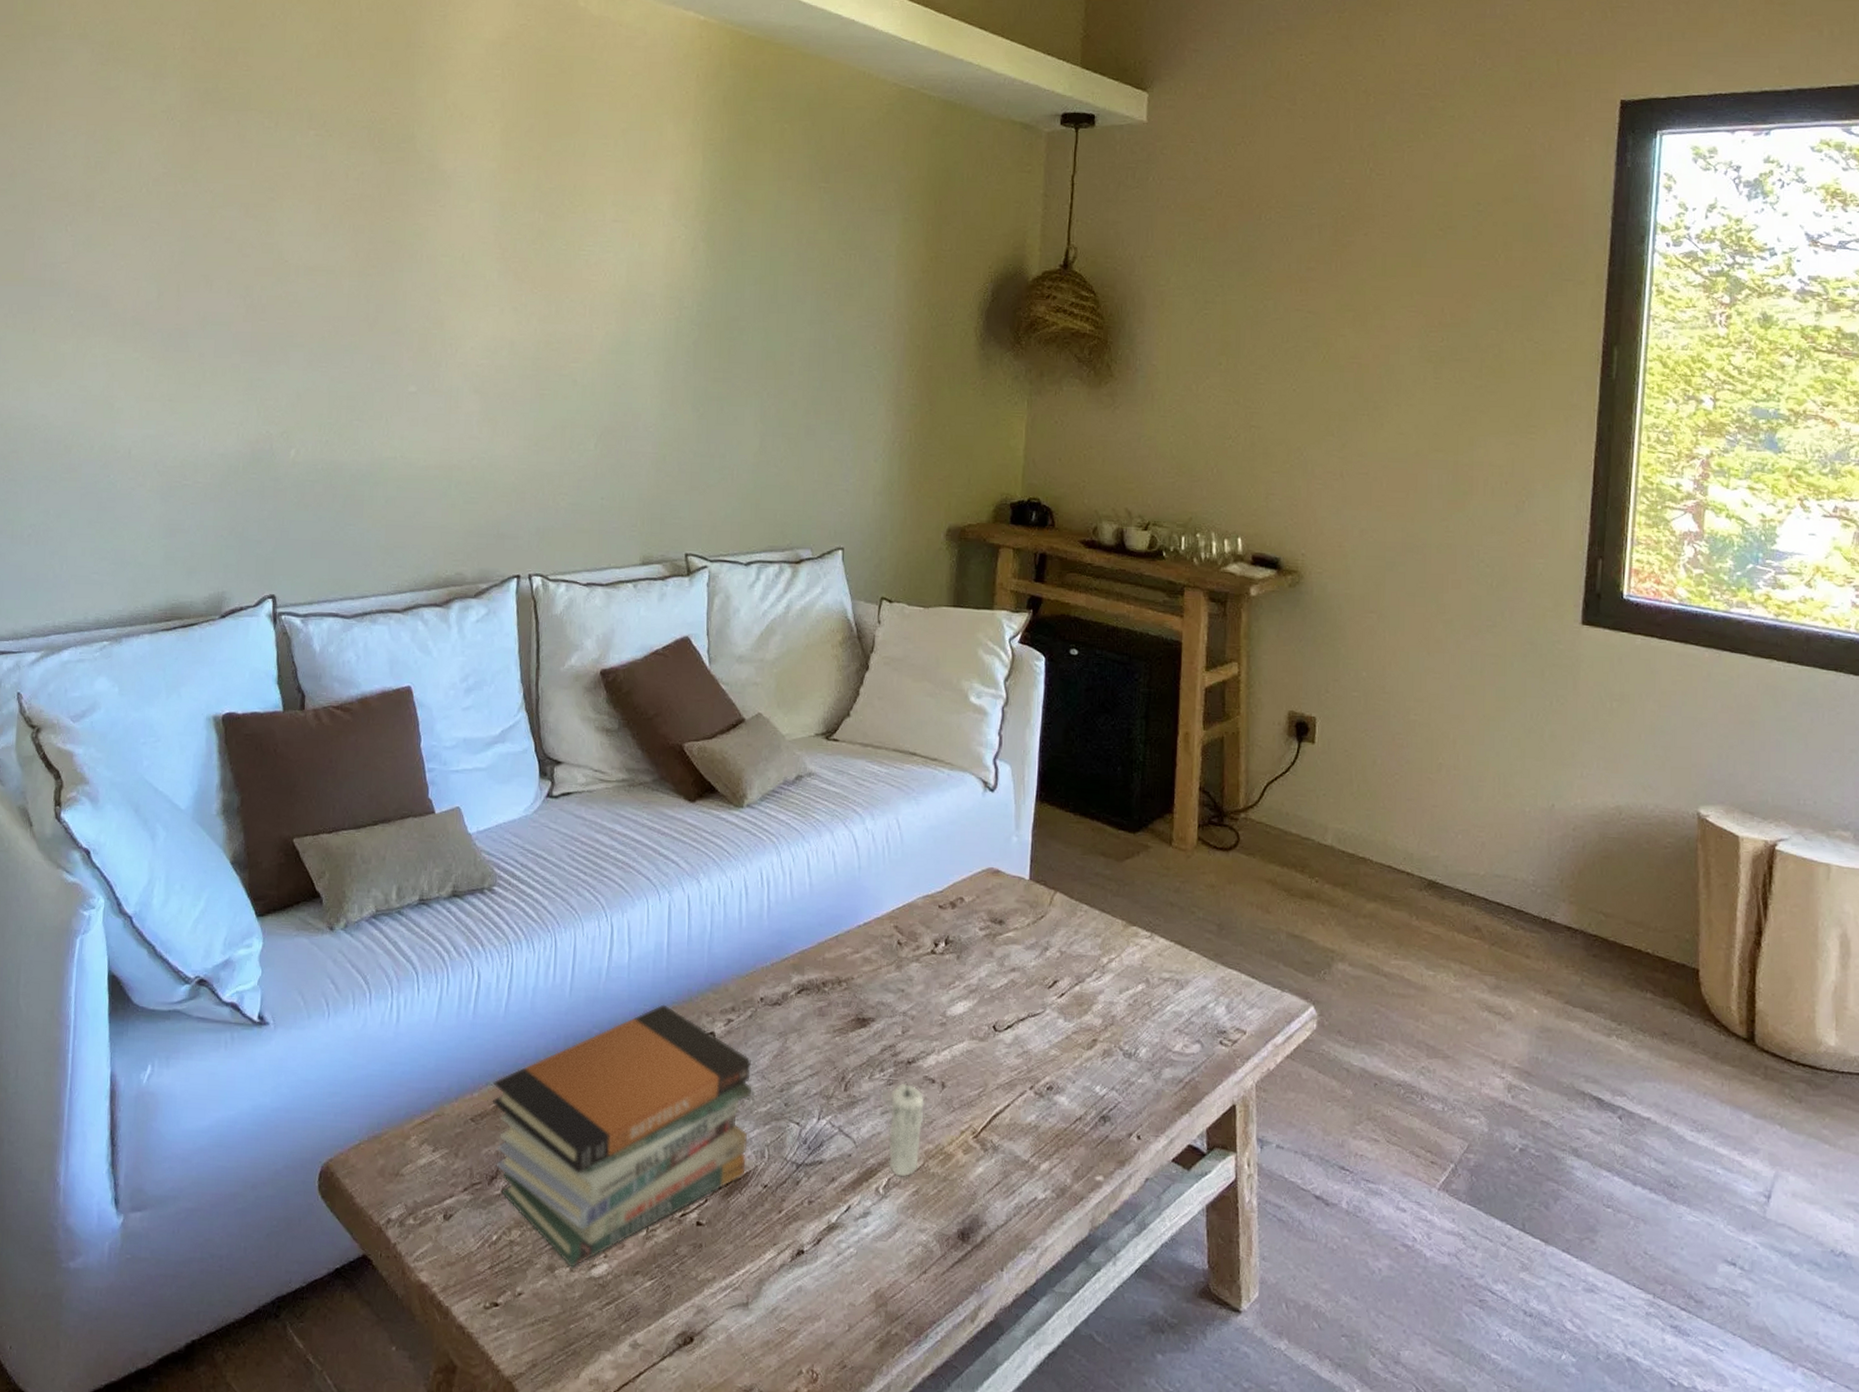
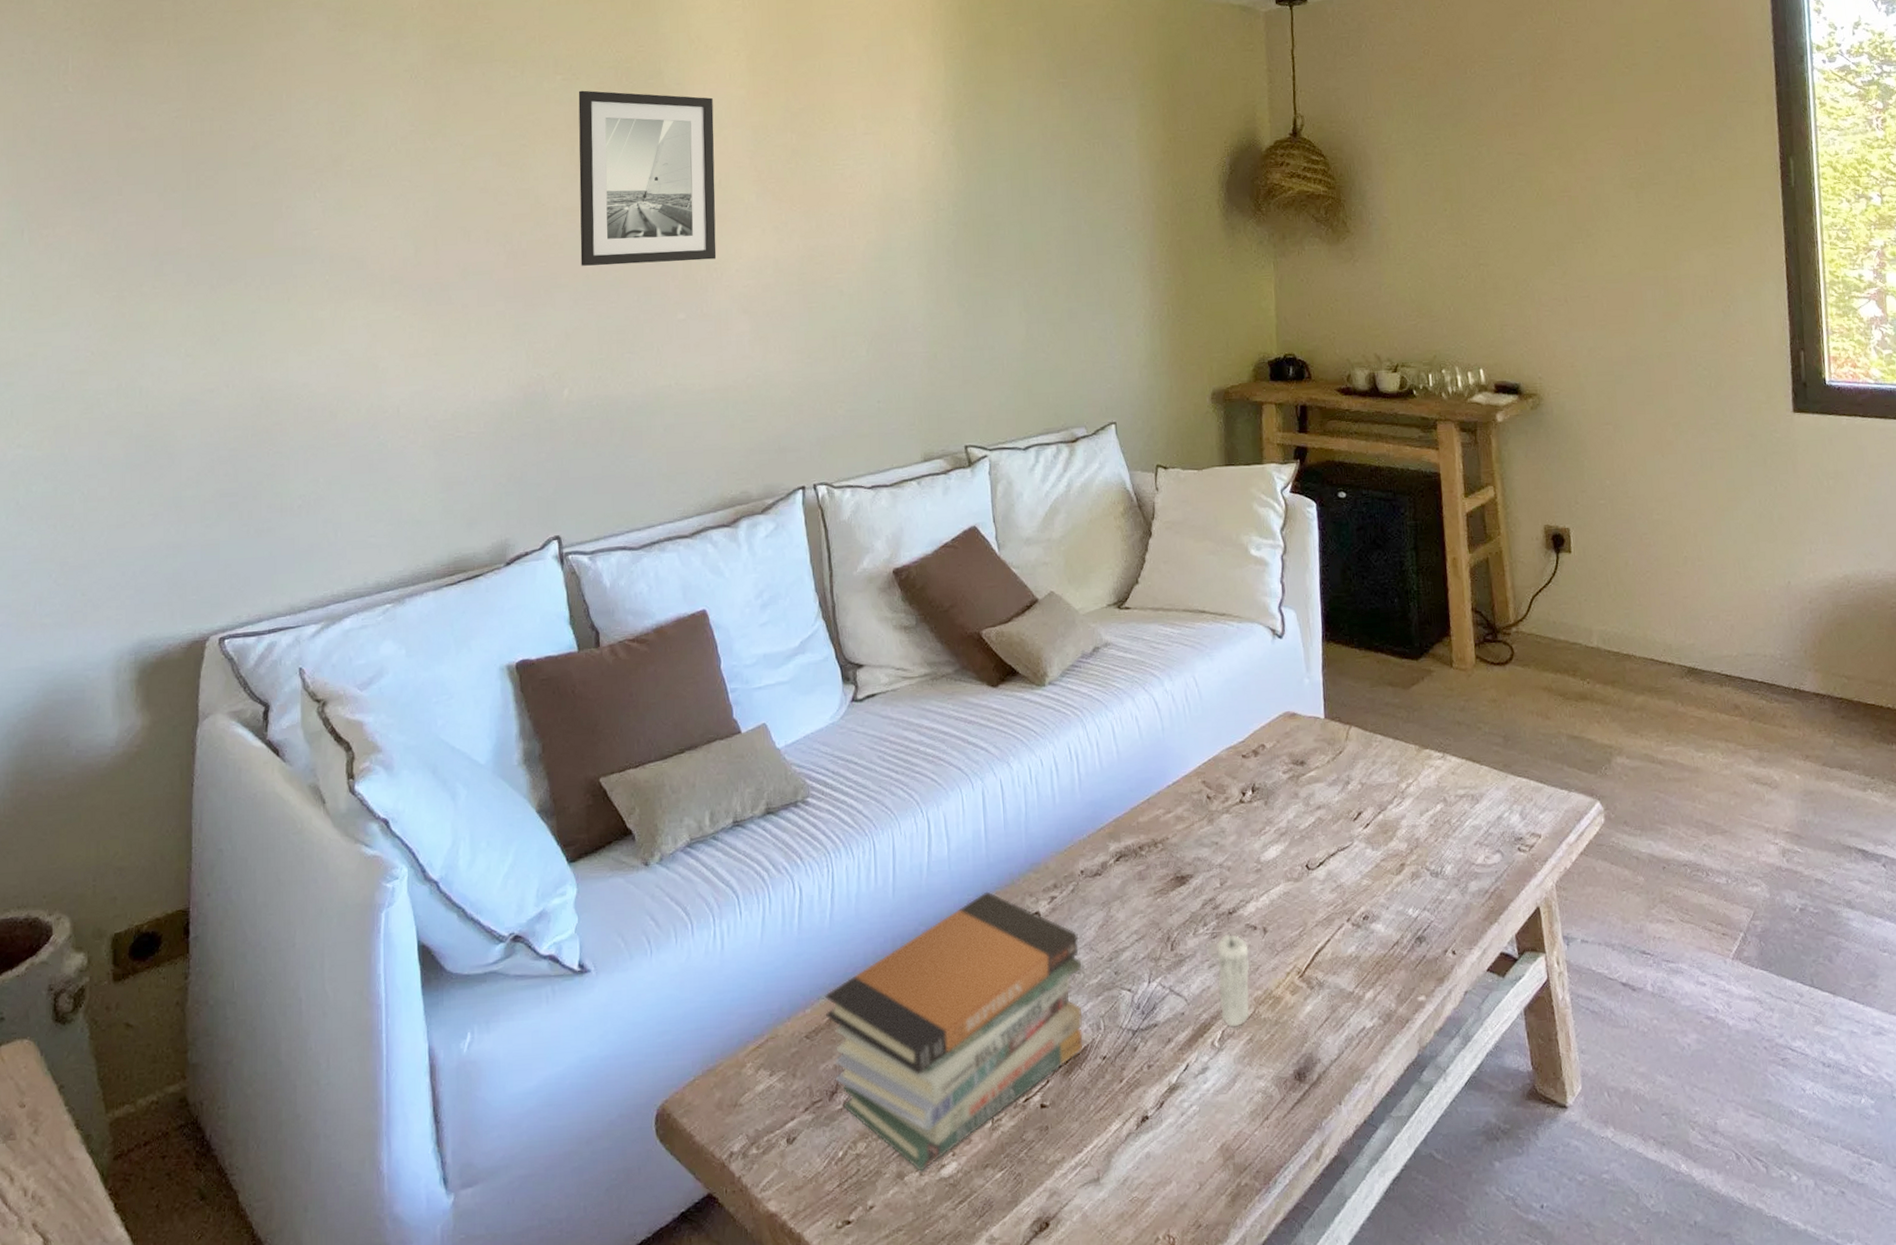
wall art: none [318,148,463,334] -> present [578,90,717,266]

